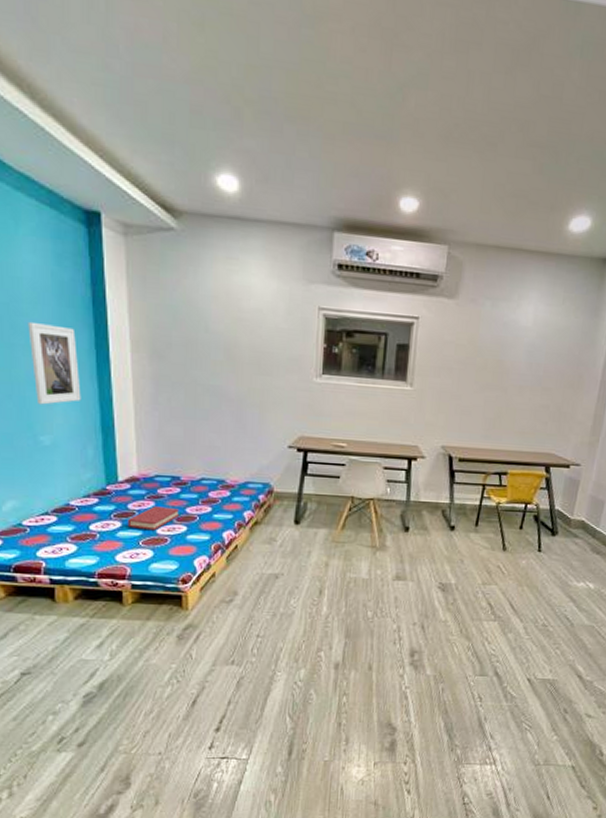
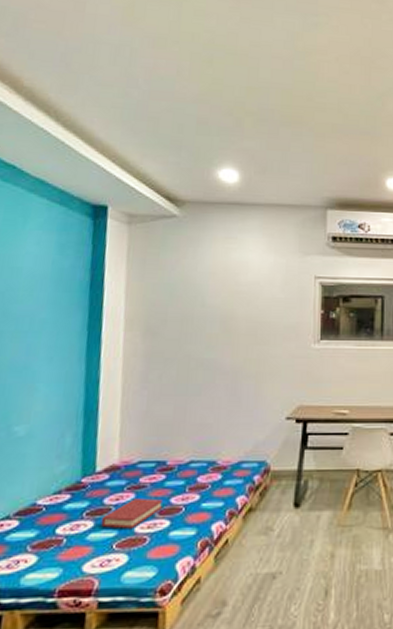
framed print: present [27,321,81,405] -> none [17,308,69,392]

